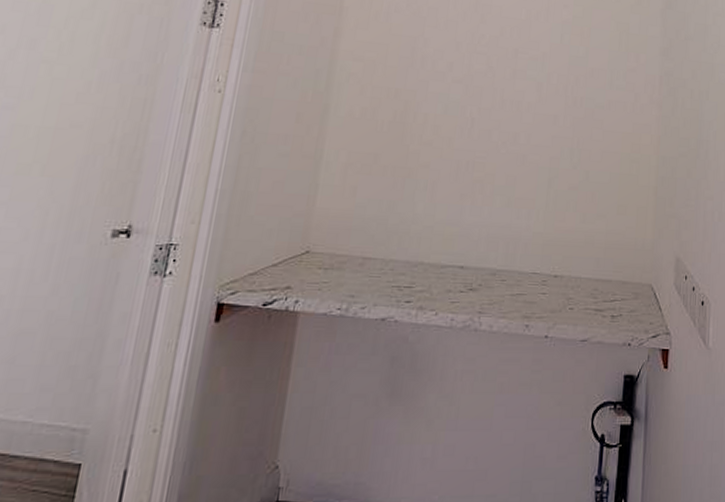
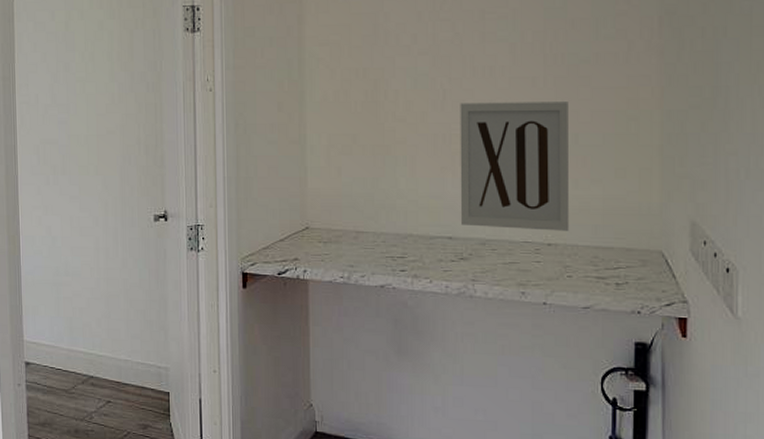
wall art: none [473,132,583,263] -> present [460,102,570,231]

